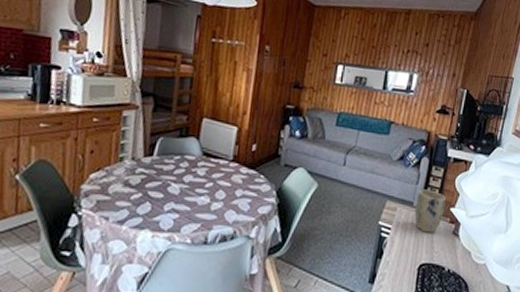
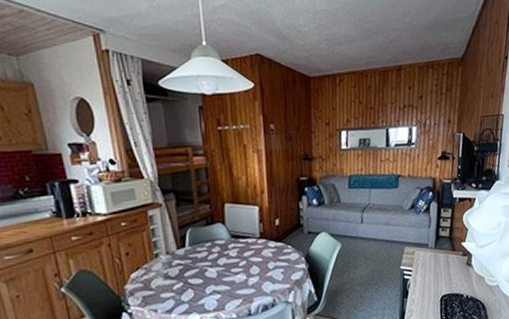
plant pot: present [414,189,446,233] -> none [430,230,457,268]

